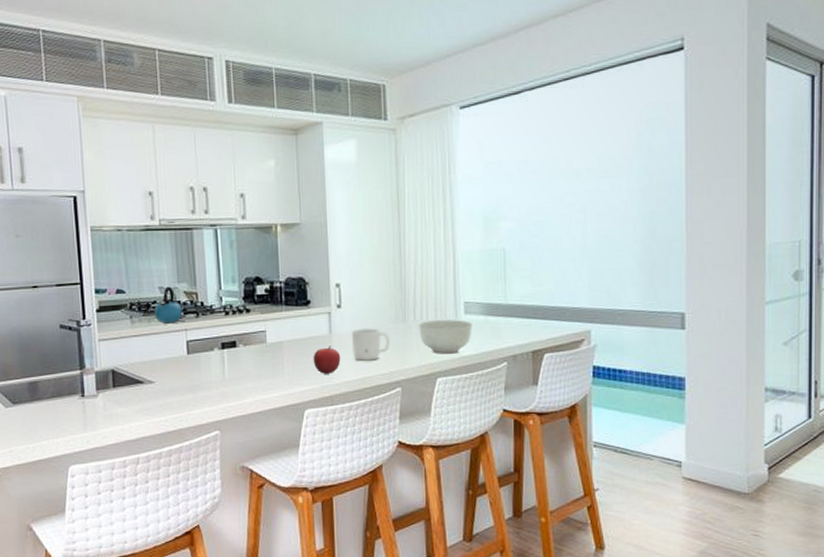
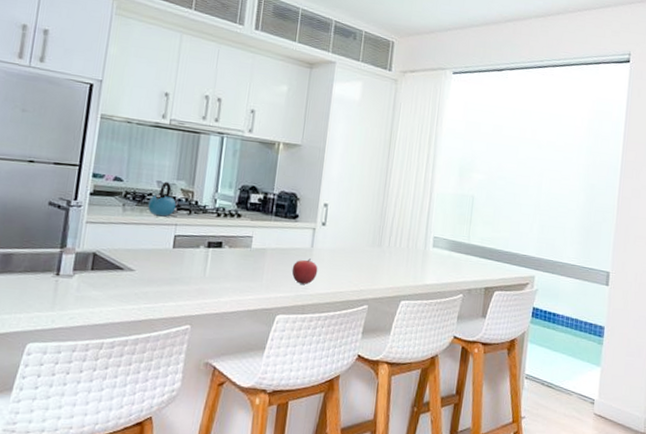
mug: present [351,328,390,362] -> none [329,246,365,278]
bowl: present [418,320,472,354] -> none [391,248,438,281]

